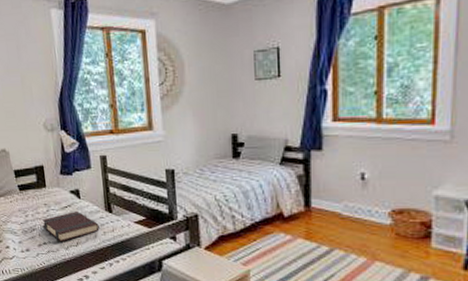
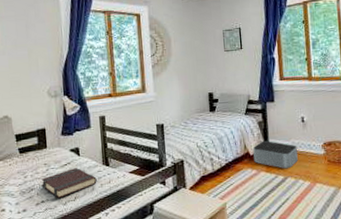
storage bin: none [289,199,351,239] -> present [253,140,298,169]

